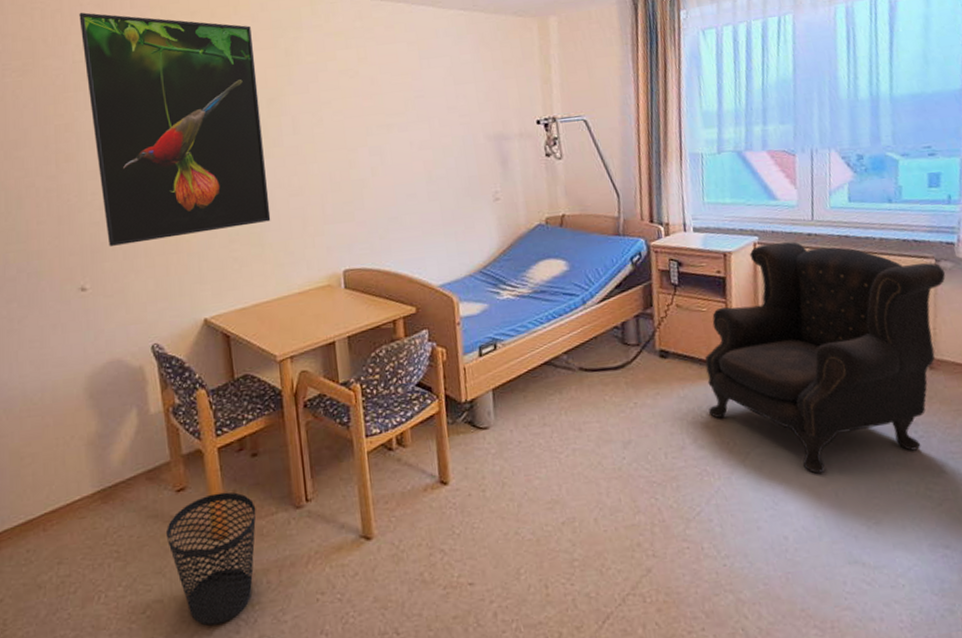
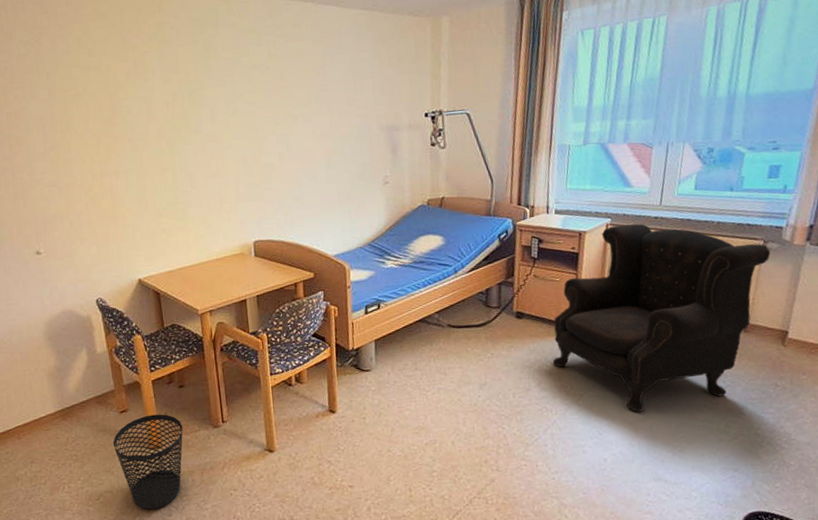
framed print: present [79,12,271,246] -> none [21,9,193,218]

